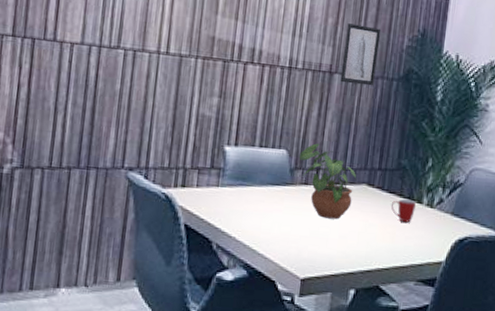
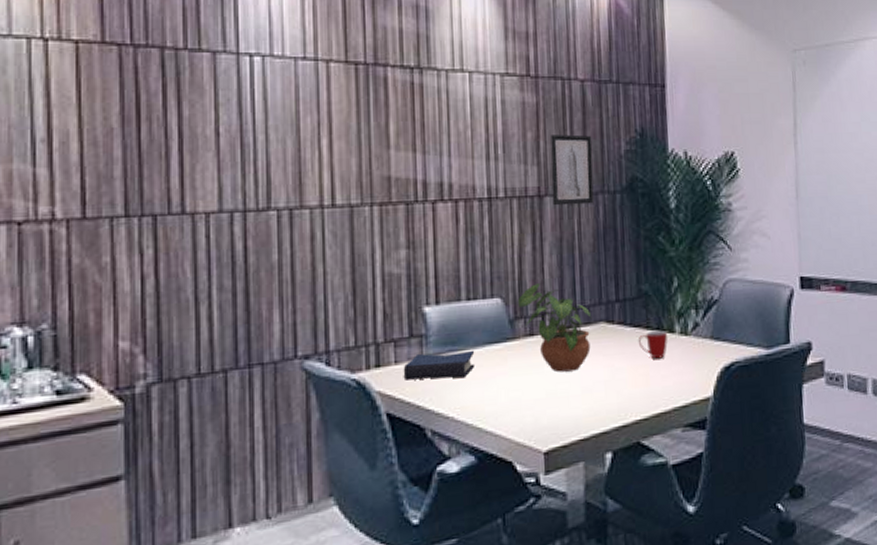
hardback book: none [201,183,260,208] -> present [403,350,476,380]

